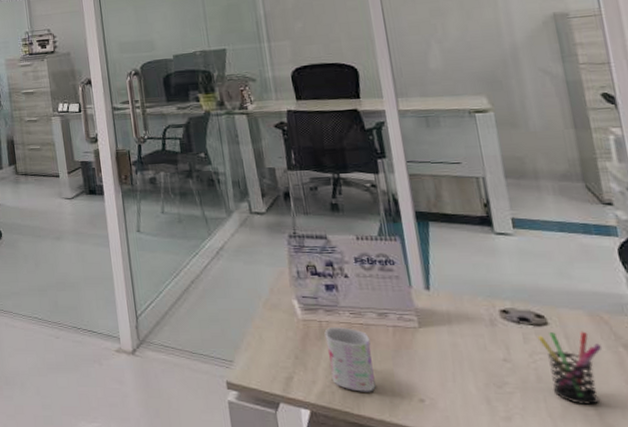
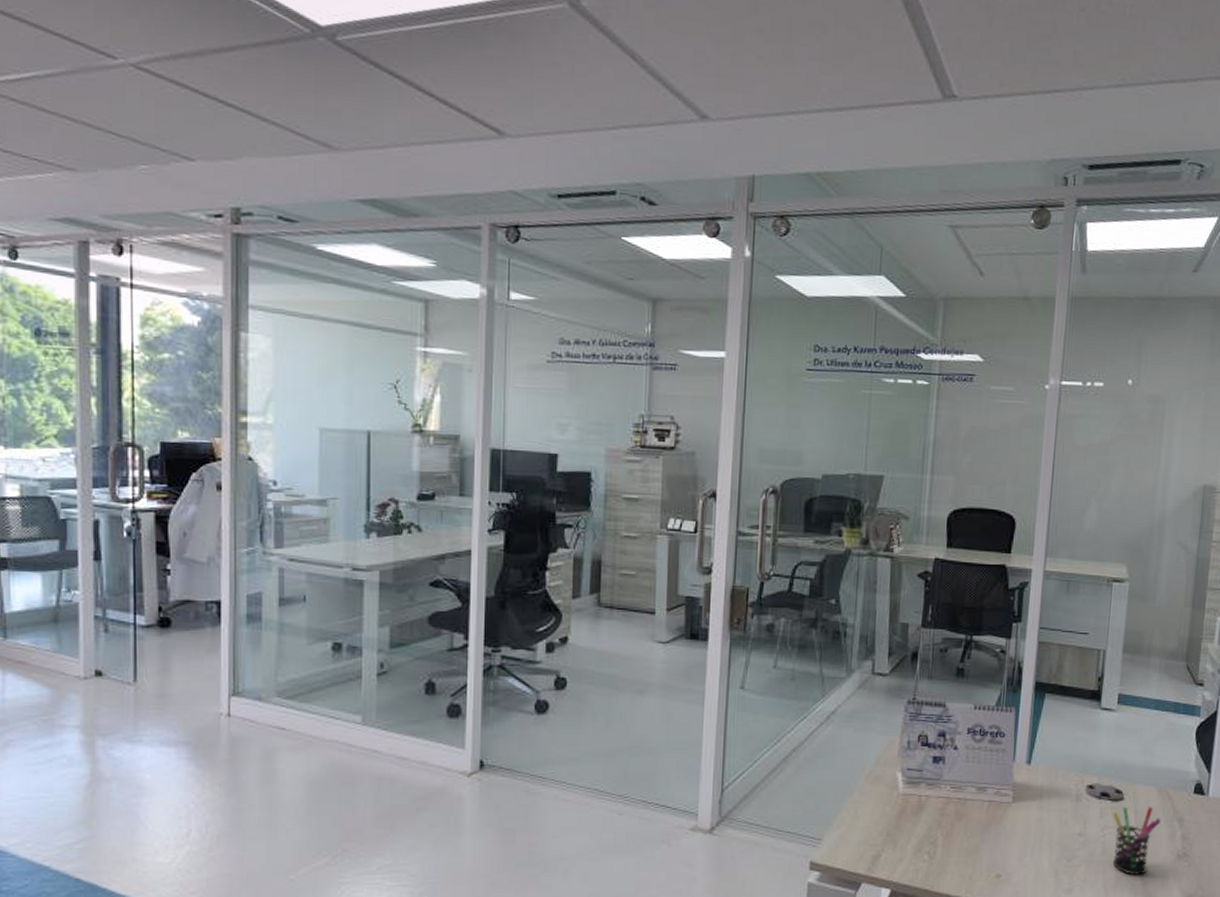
mug: present [324,327,376,392] -> none [919,802,964,869]

